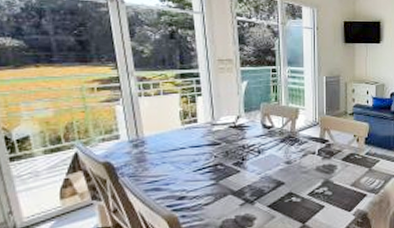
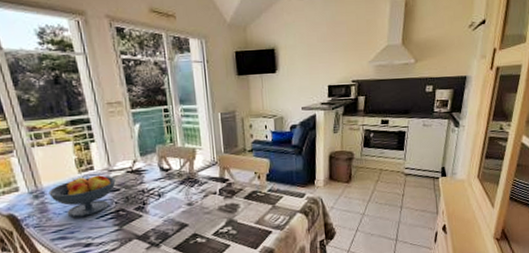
fruit bowl: none [149,127,217,169] -> present [48,174,116,218]

